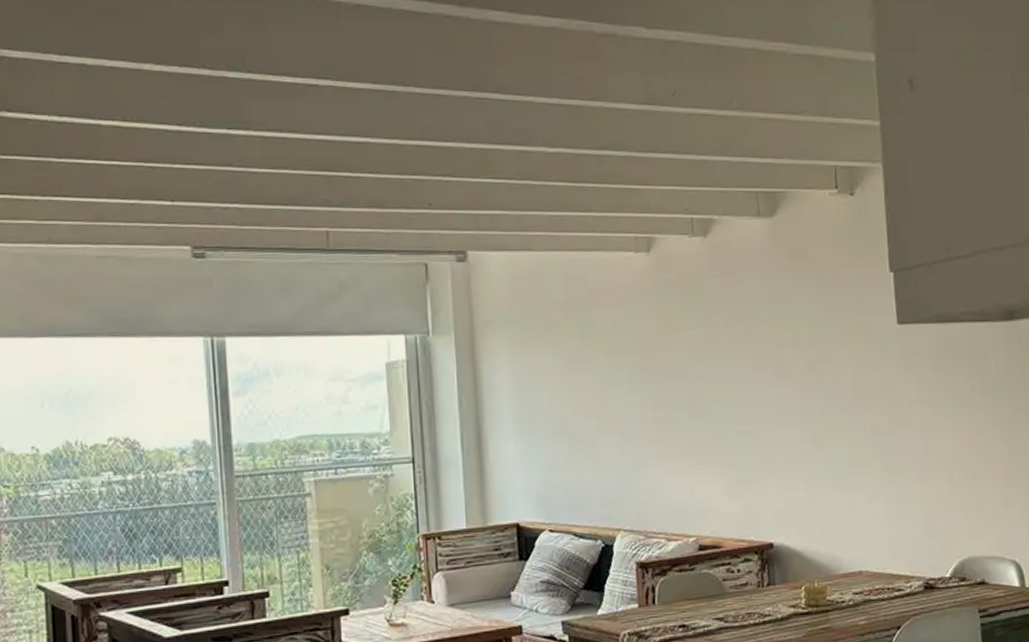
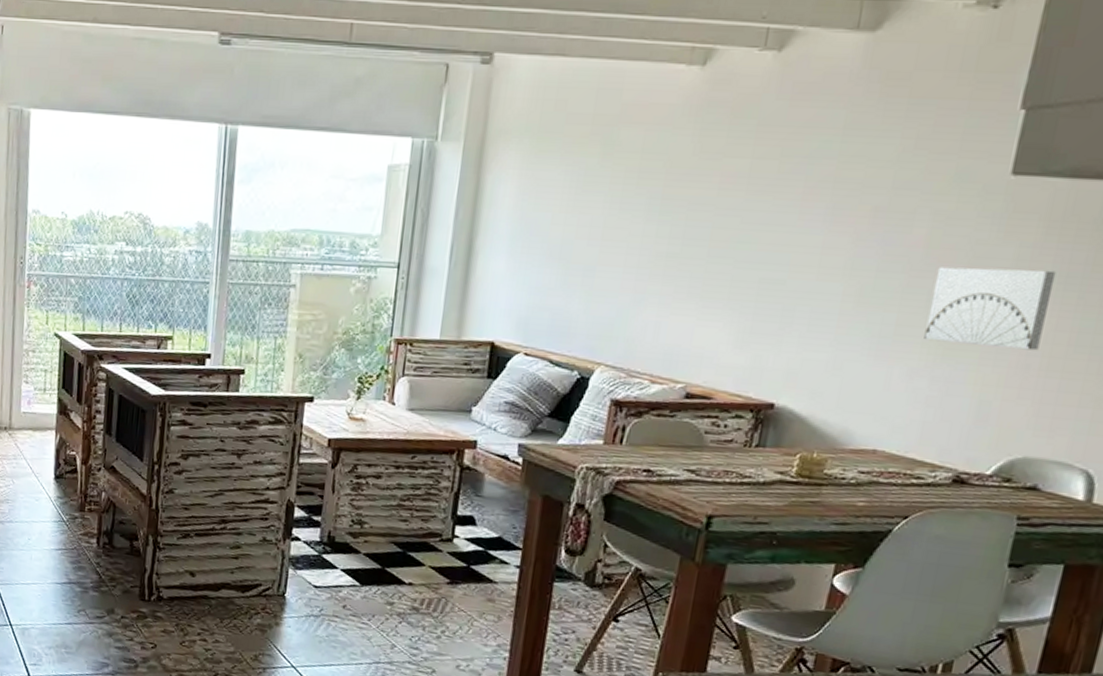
wall art: none [866,398,954,468] -> present [924,267,1057,351]

